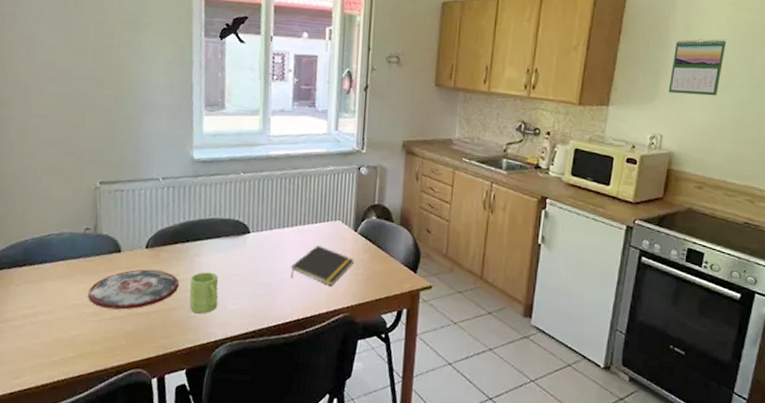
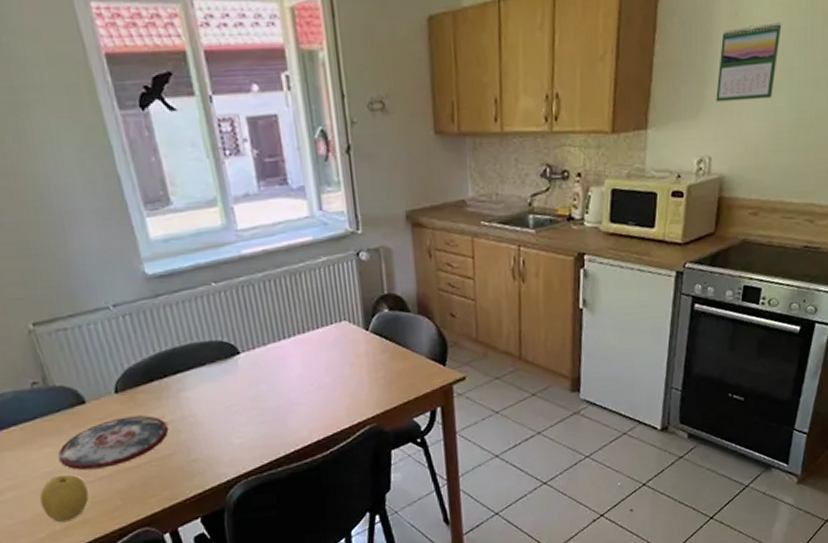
fruit: none [62,309,103,351] -> present [39,474,89,523]
mug: present [189,272,218,314] -> none [180,406,221,456]
notepad: present [290,246,354,286] -> none [298,354,371,397]

